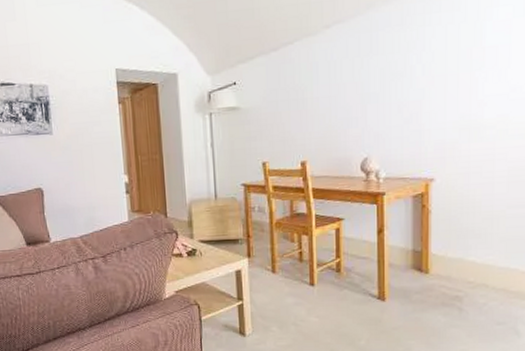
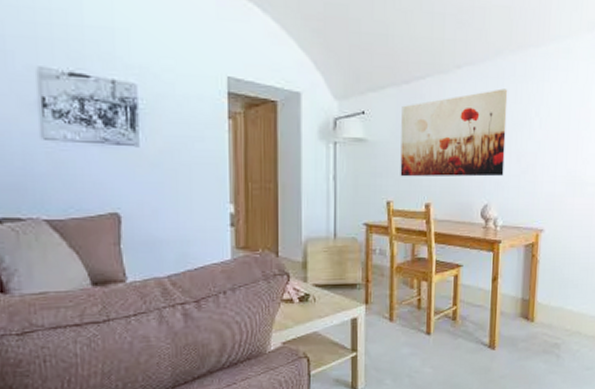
wall art: none [272,40,384,139] -> present [400,88,508,177]

